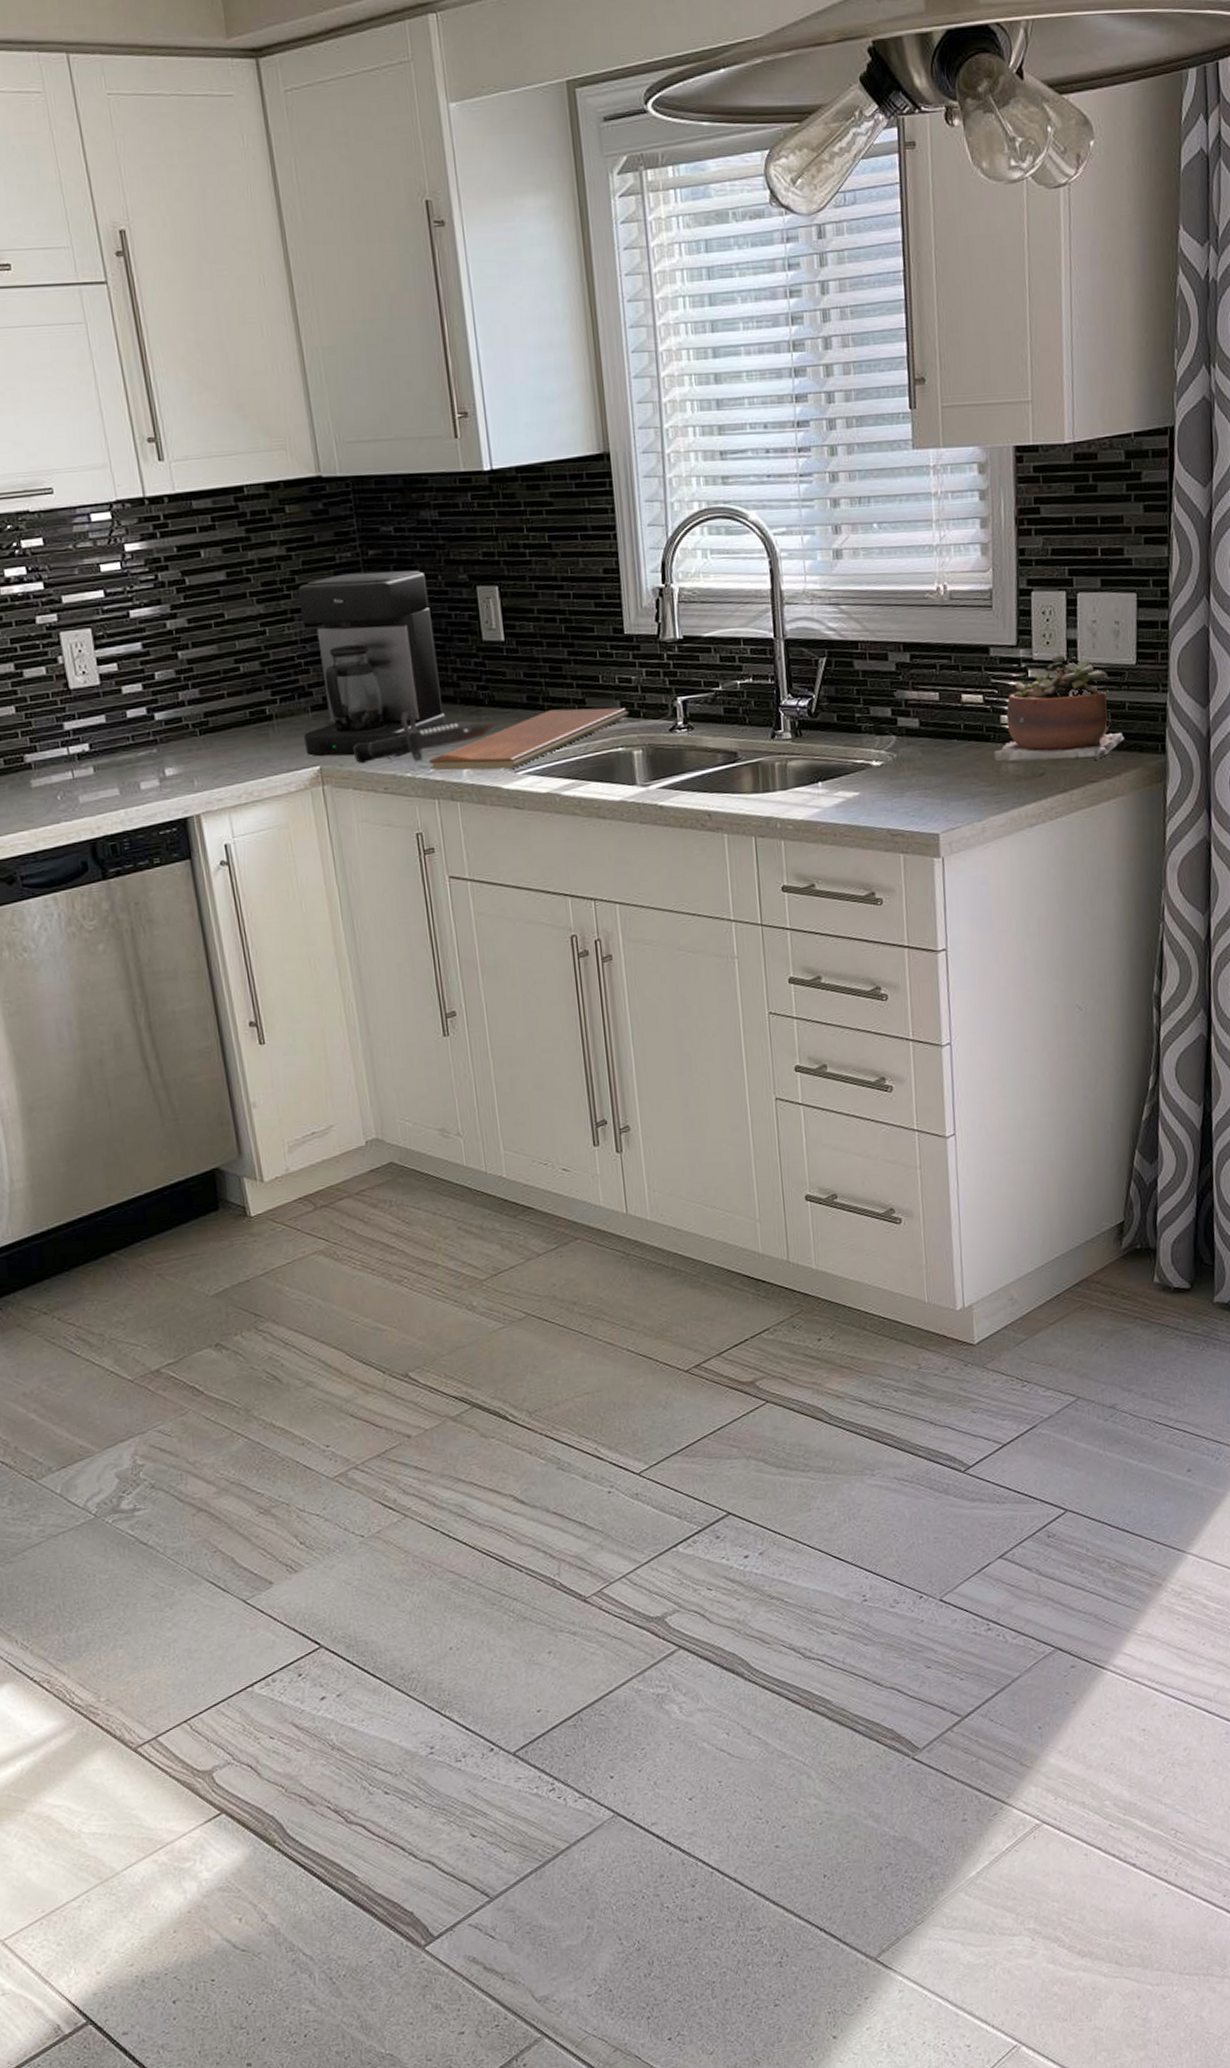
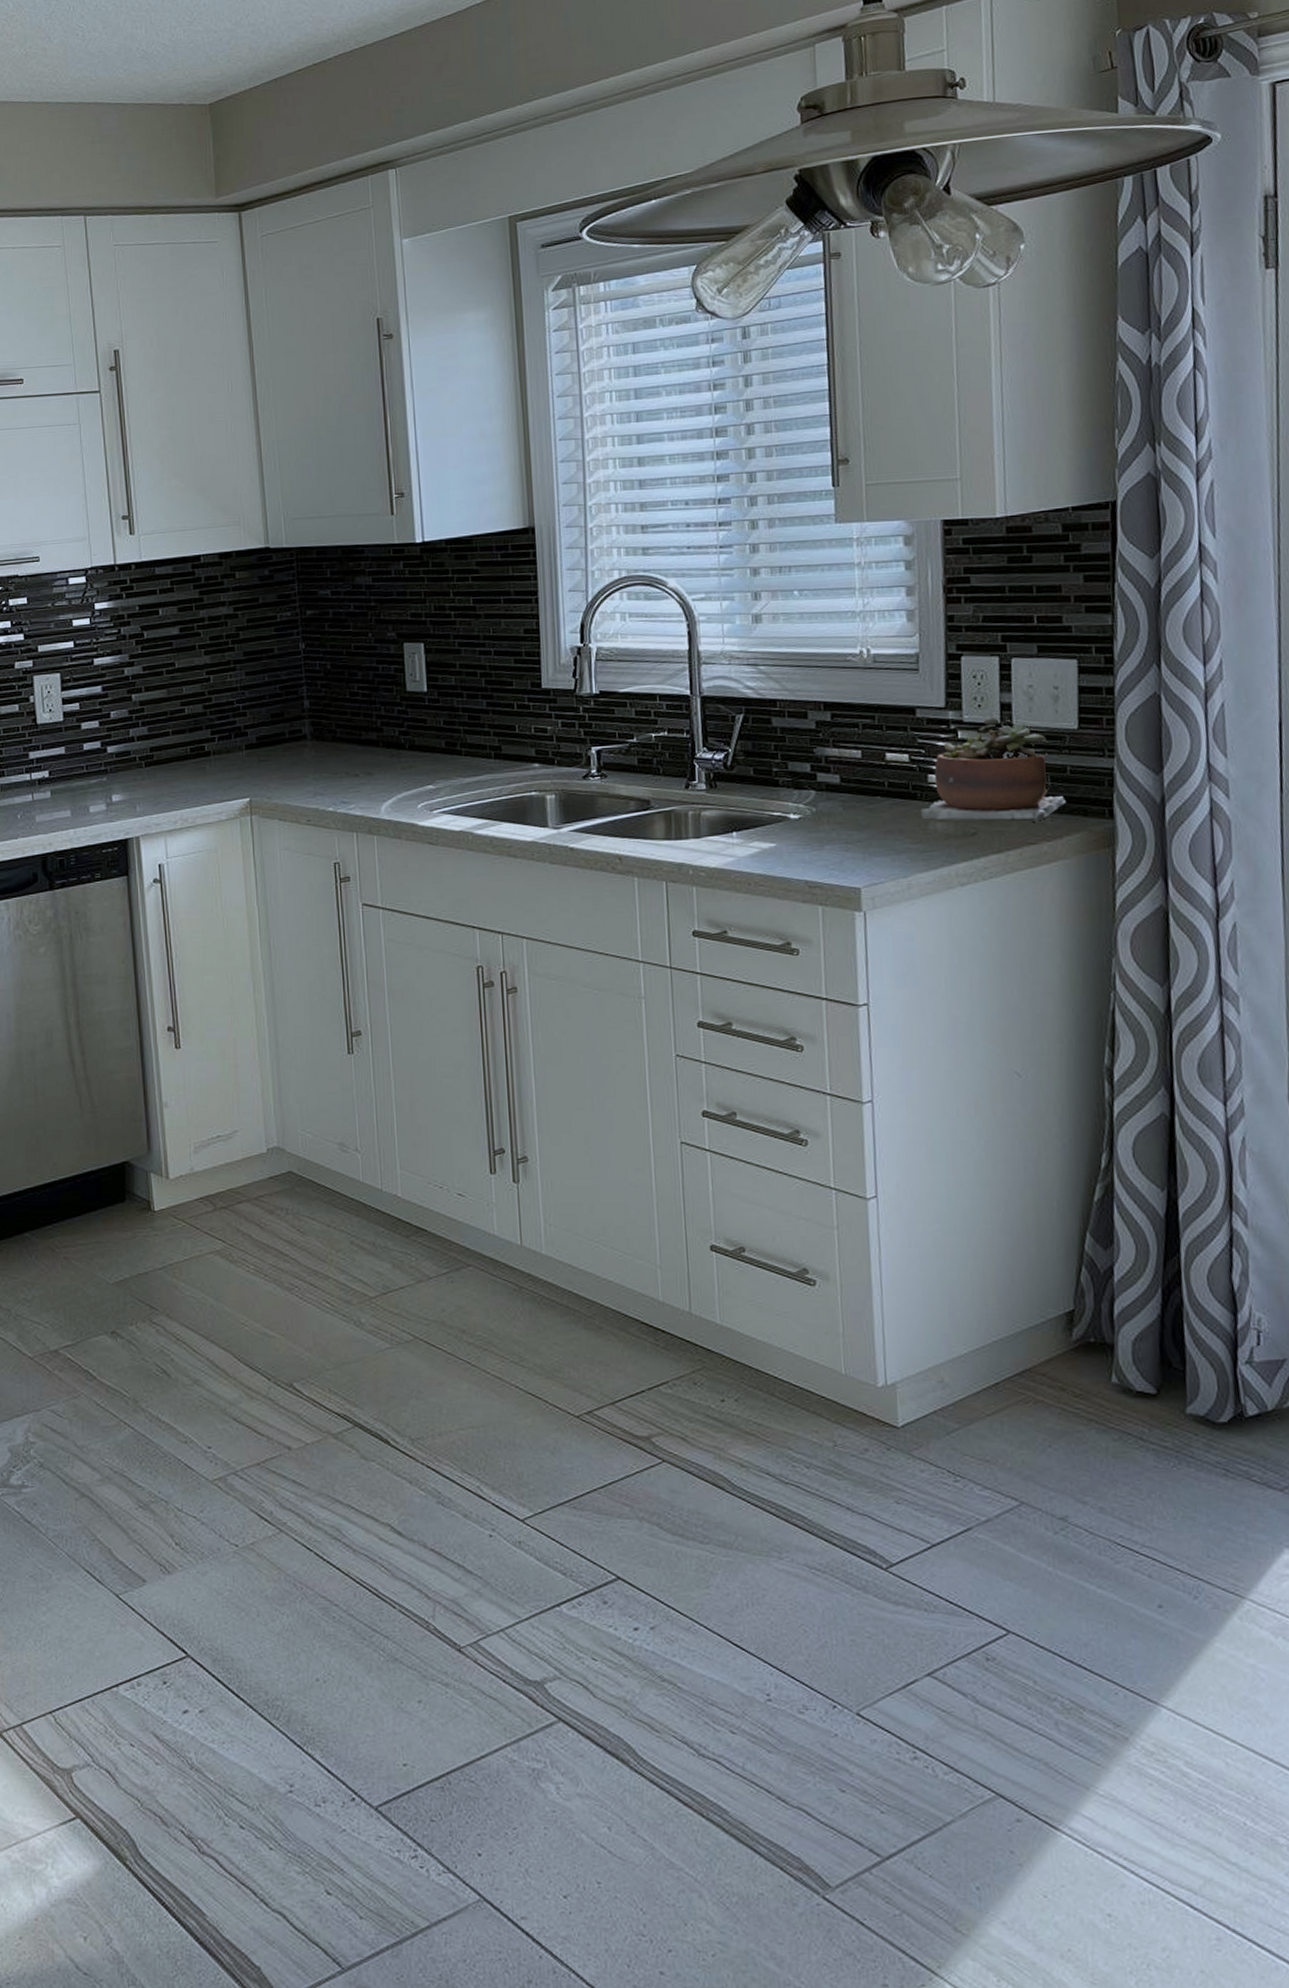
coffee maker: present [298,570,447,757] -> none [237,628,369,790]
knife: present [352,712,498,764] -> none [280,753,417,799]
chopping board: present [429,707,629,771] -> none [351,754,544,808]

